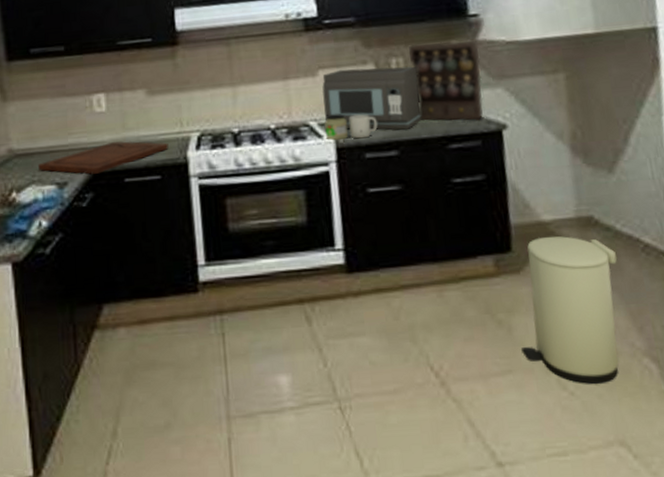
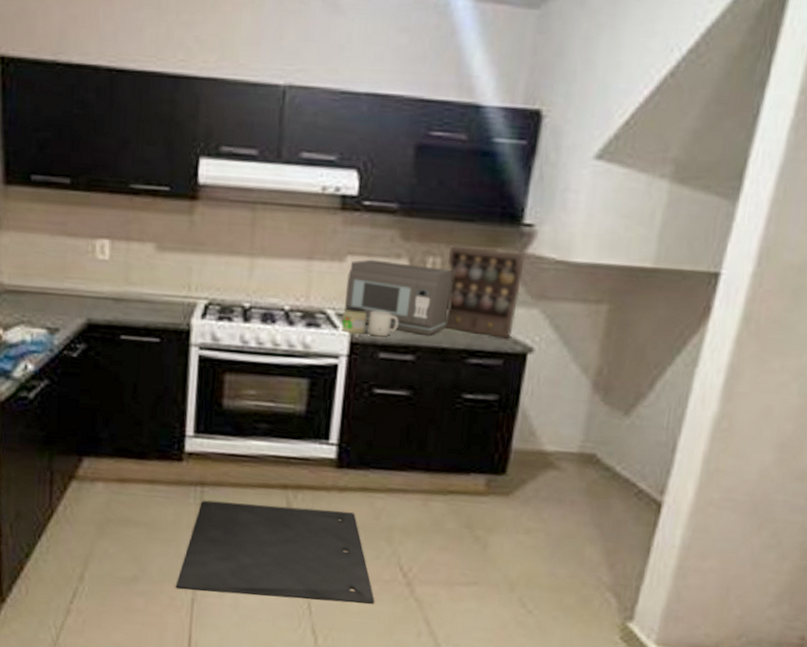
cutting board: present [38,141,169,174] -> none [29,294,172,326]
door mat: none [210,316,414,430] -> present [176,500,375,604]
pedal bin: present [521,236,619,384] -> none [492,466,608,608]

